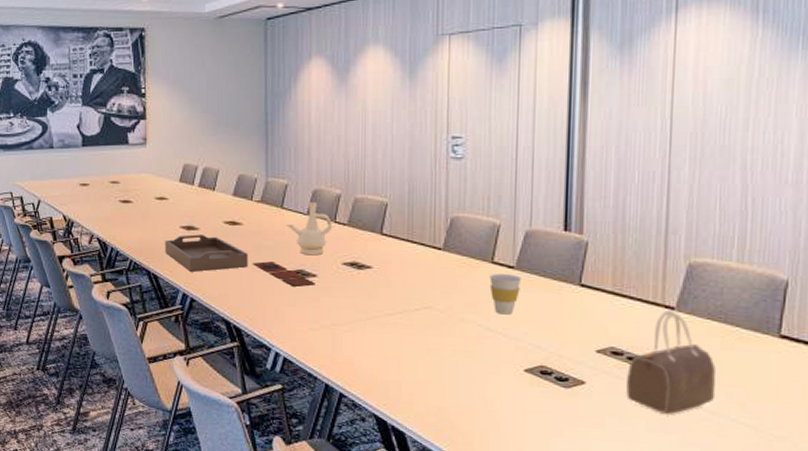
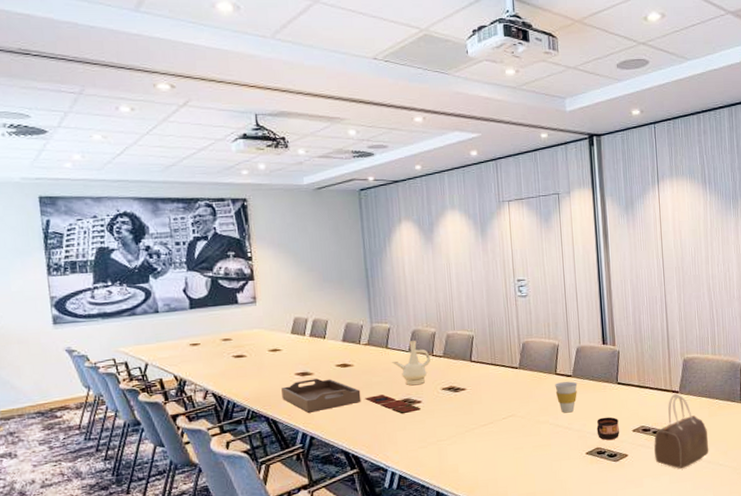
cup: none [543,327,576,359] -> present [596,417,619,440]

